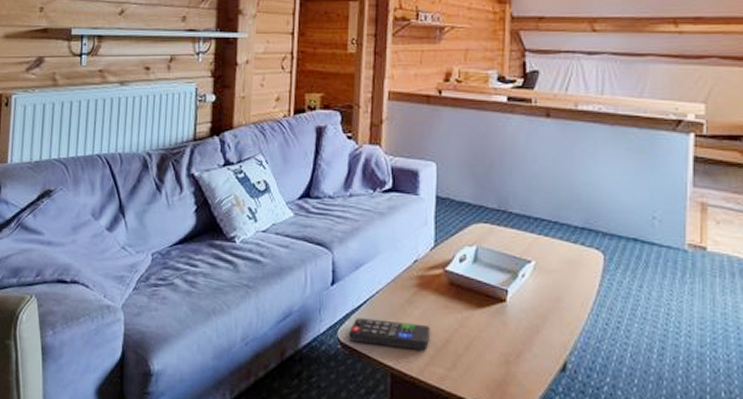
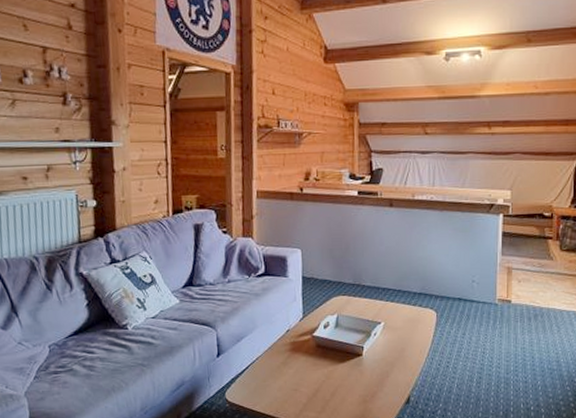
remote control: present [349,318,431,351] -> none [235,380,303,401]

